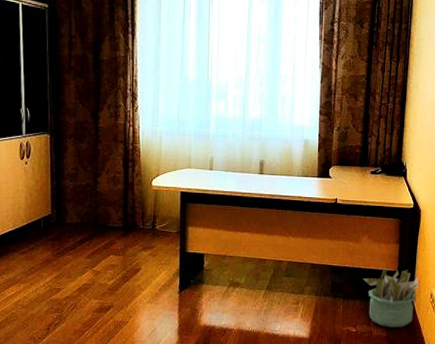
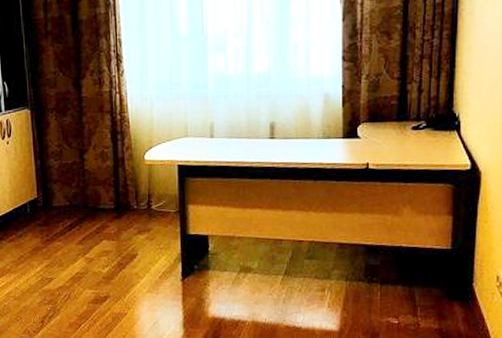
decorative plant: present [362,267,419,327] -> none [405,245,480,318]

